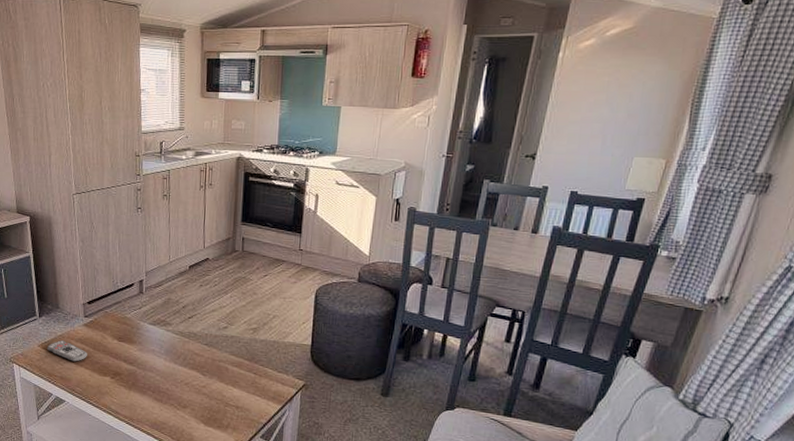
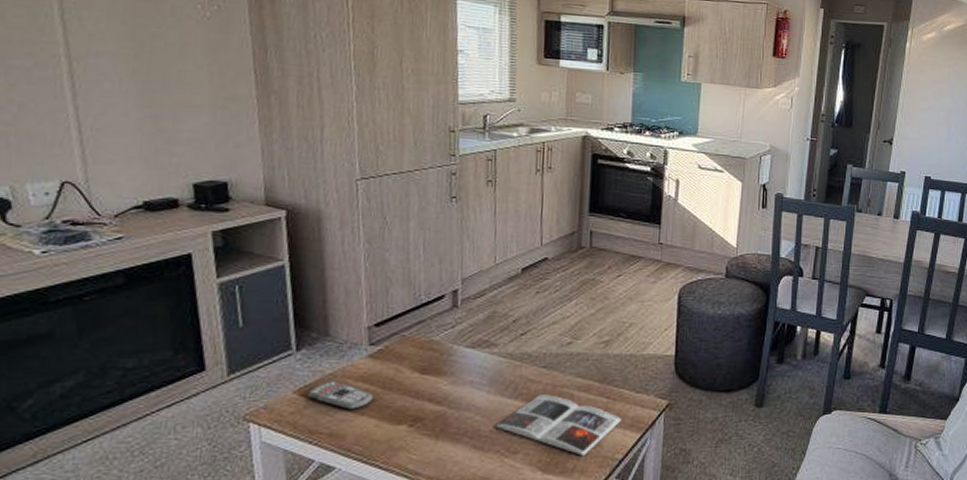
magazine: none [170,365,265,417] -> present [494,395,621,456]

